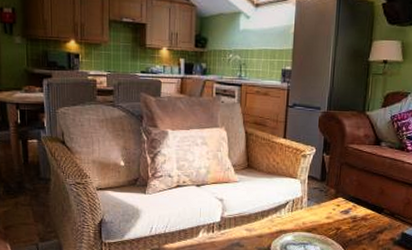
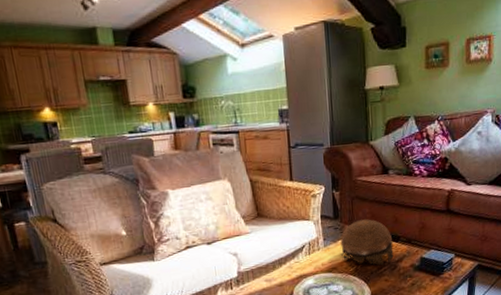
decorative bowl: none [322,186,376,233] -> present [340,219,394,265]

